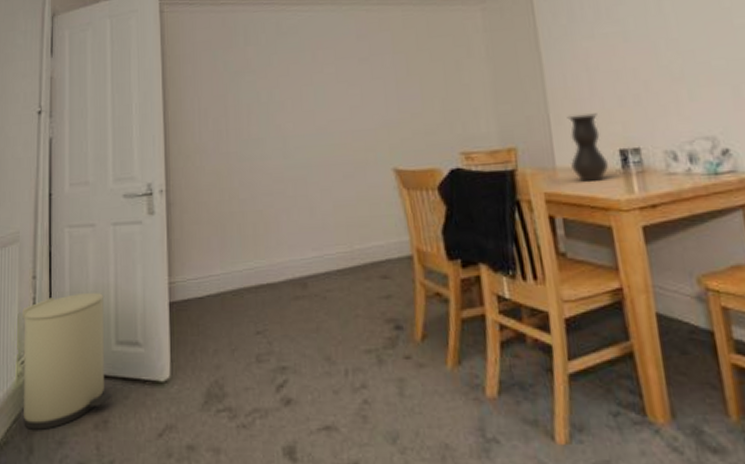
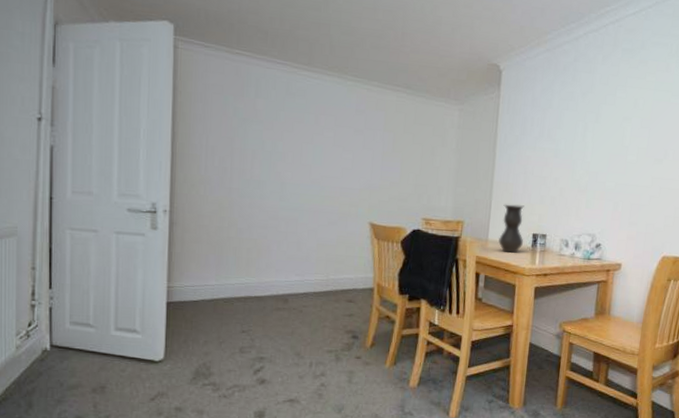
pedal bin: present [22,292,112,430] -> none [21,286,110,391]

